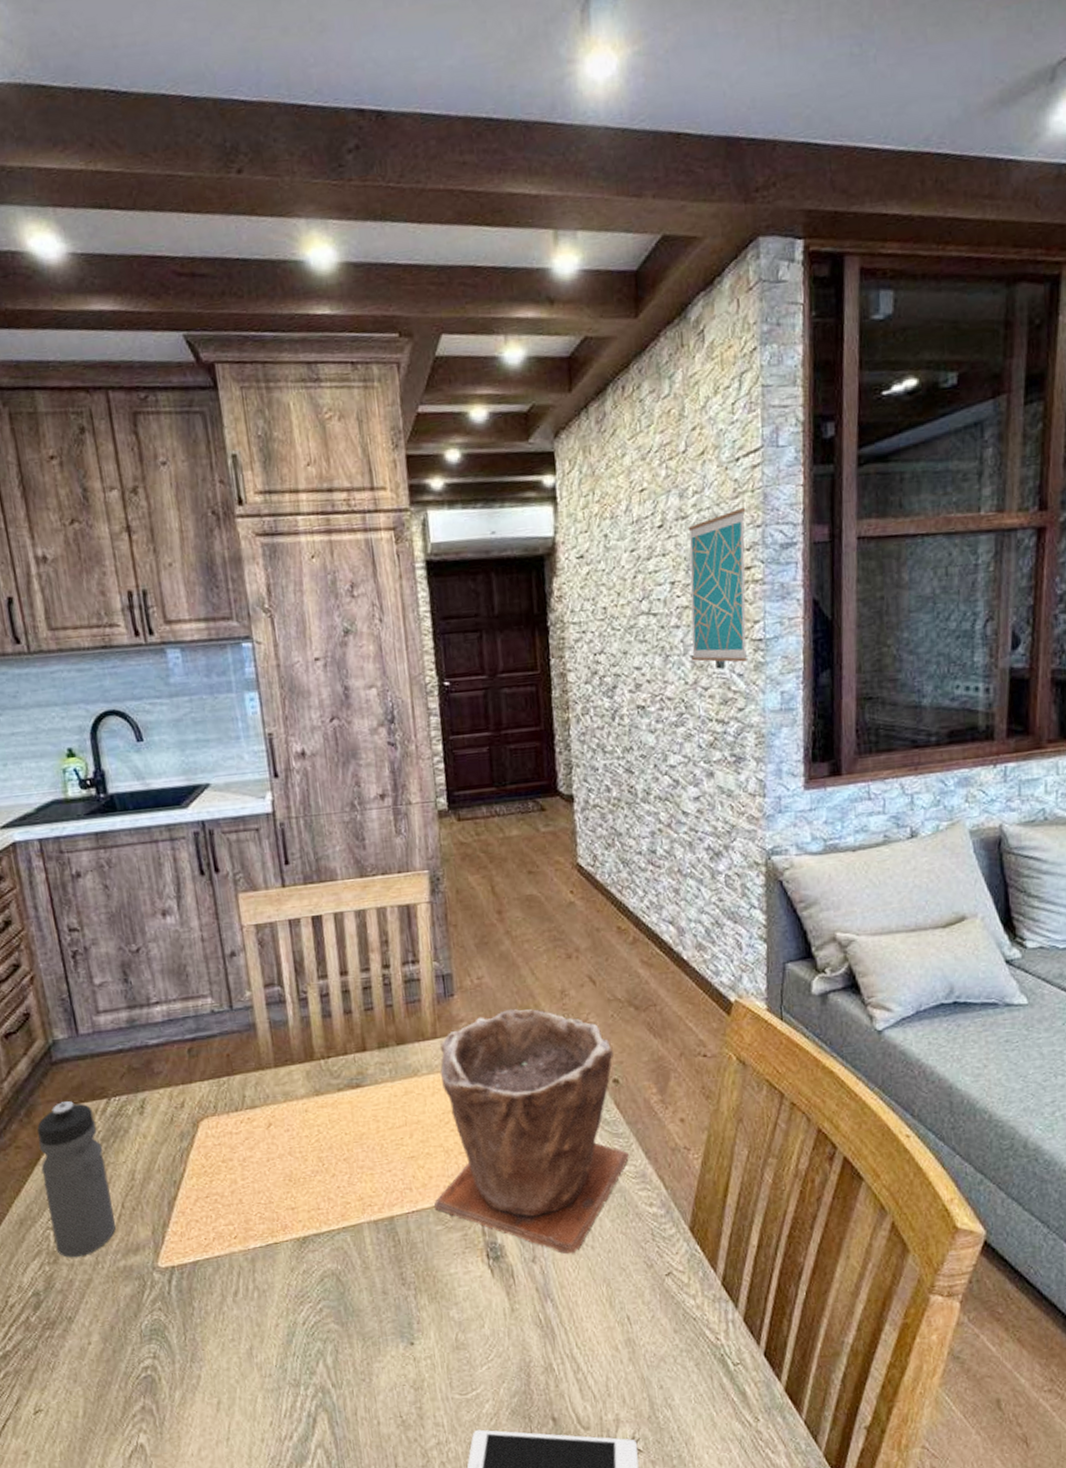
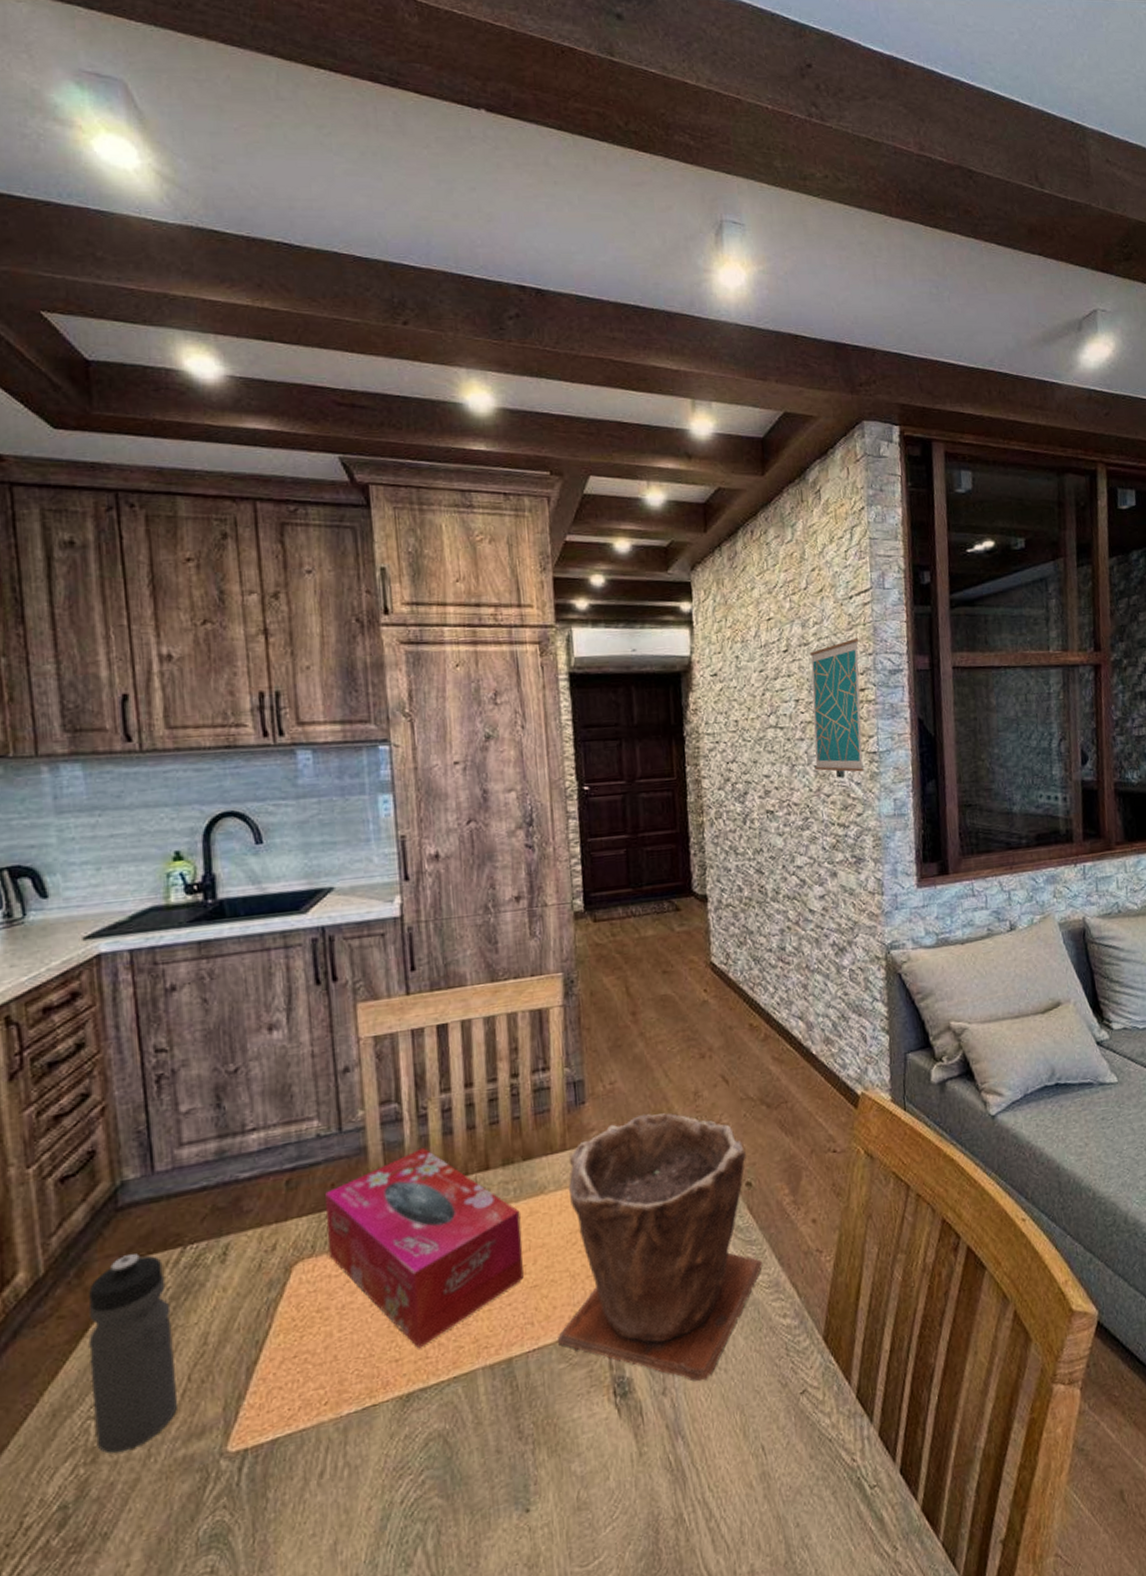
tissue box: none [221,1027,402,1201] -> present [324,1147,524,1349]

